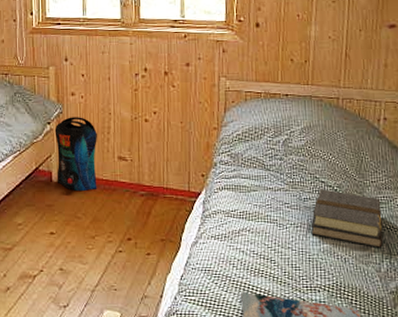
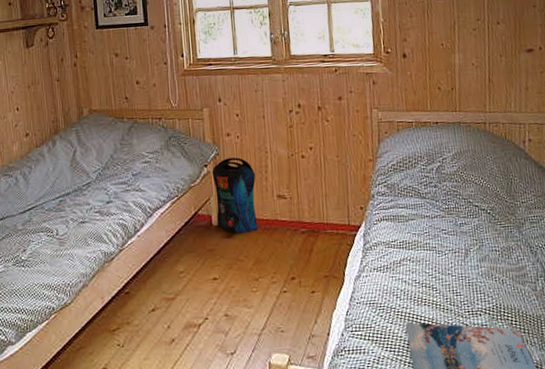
book: present [311,189,384,248] -> none [468,213,537,267]

